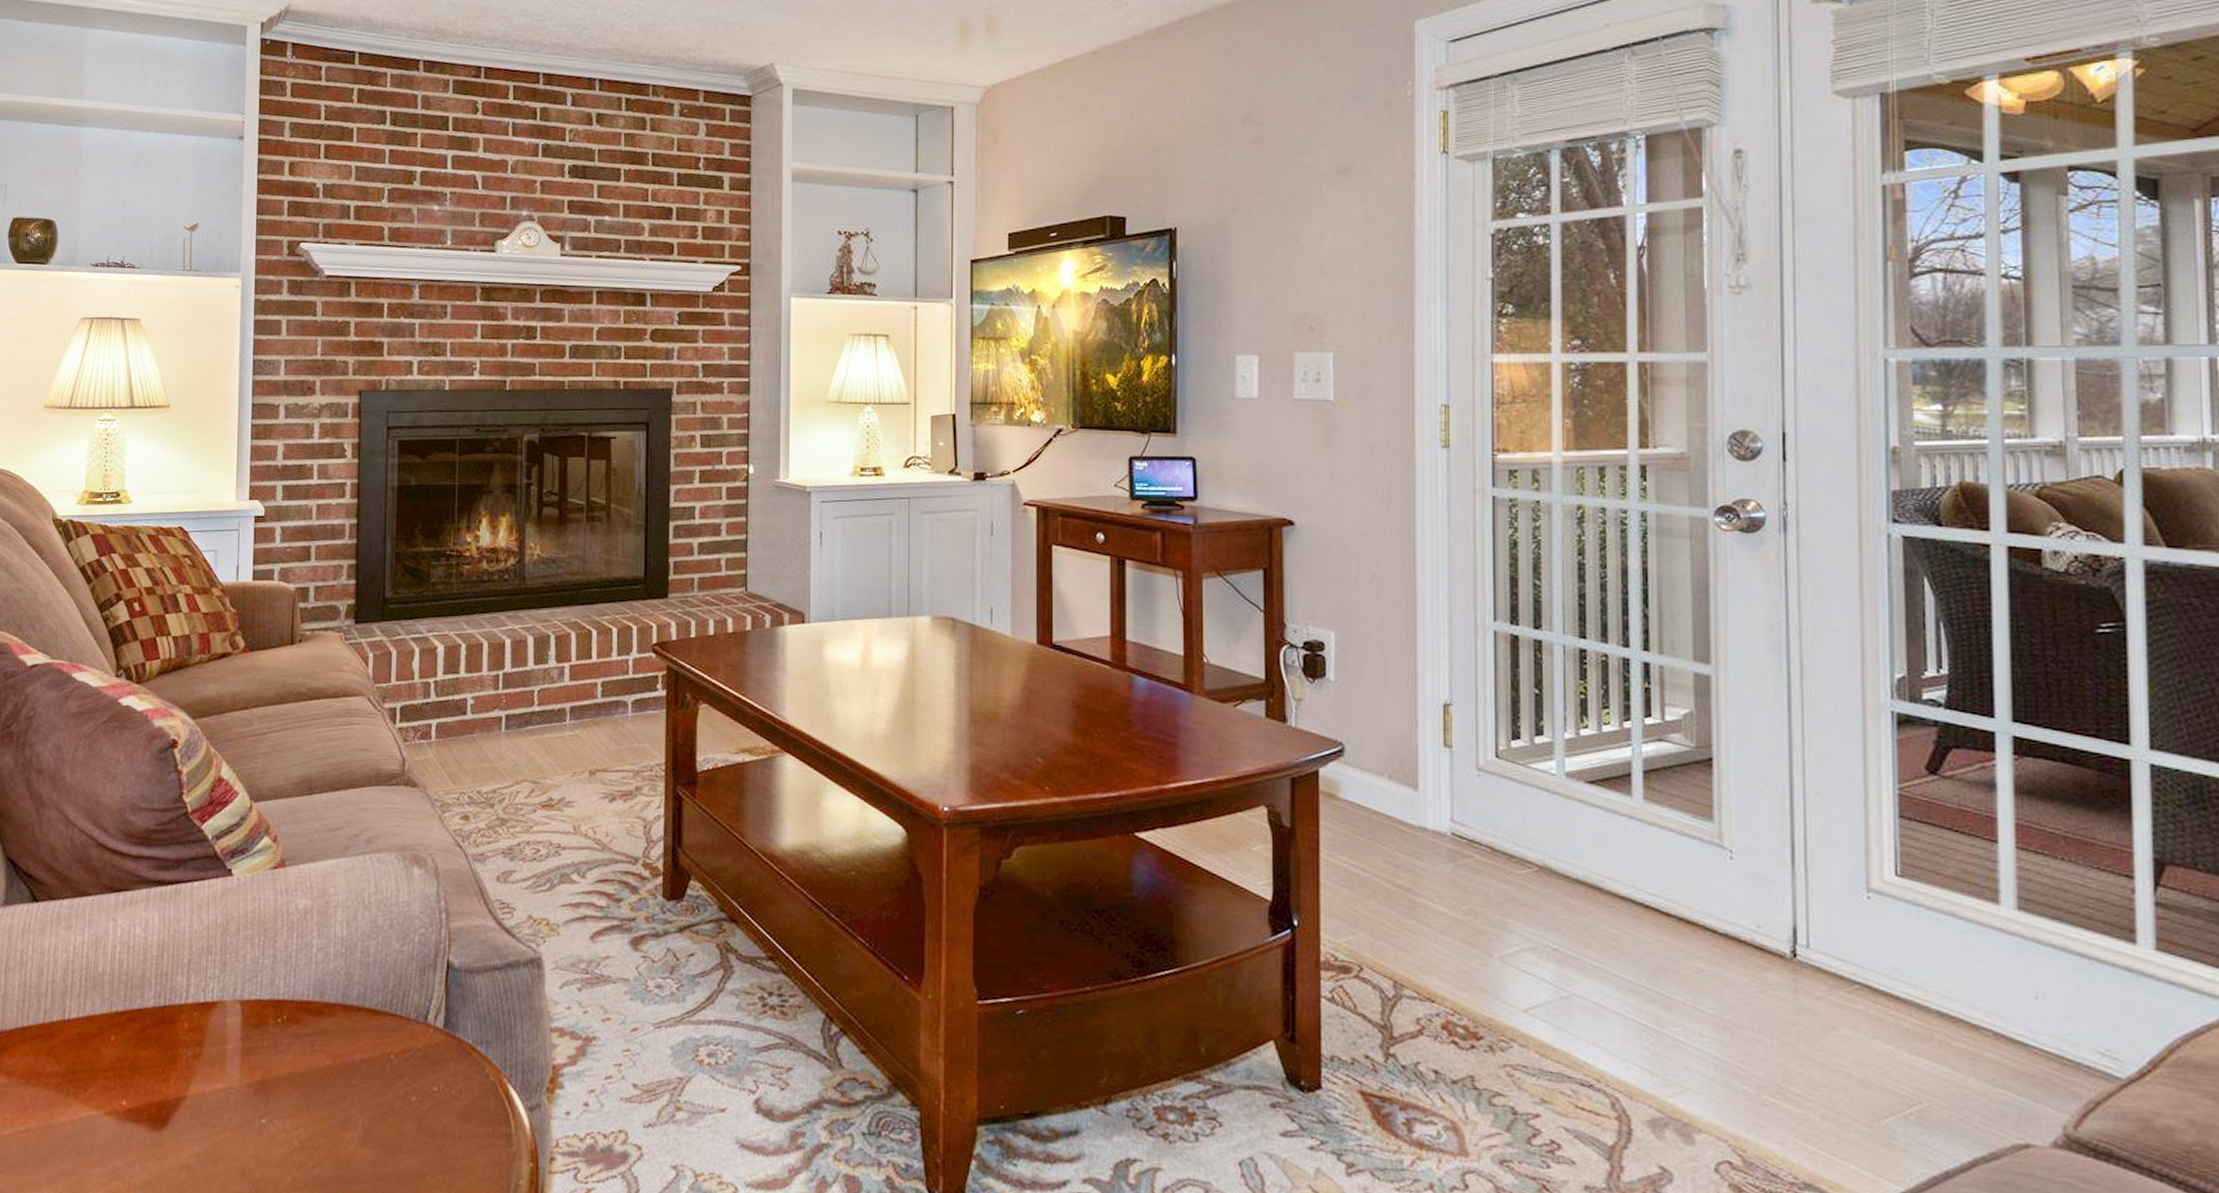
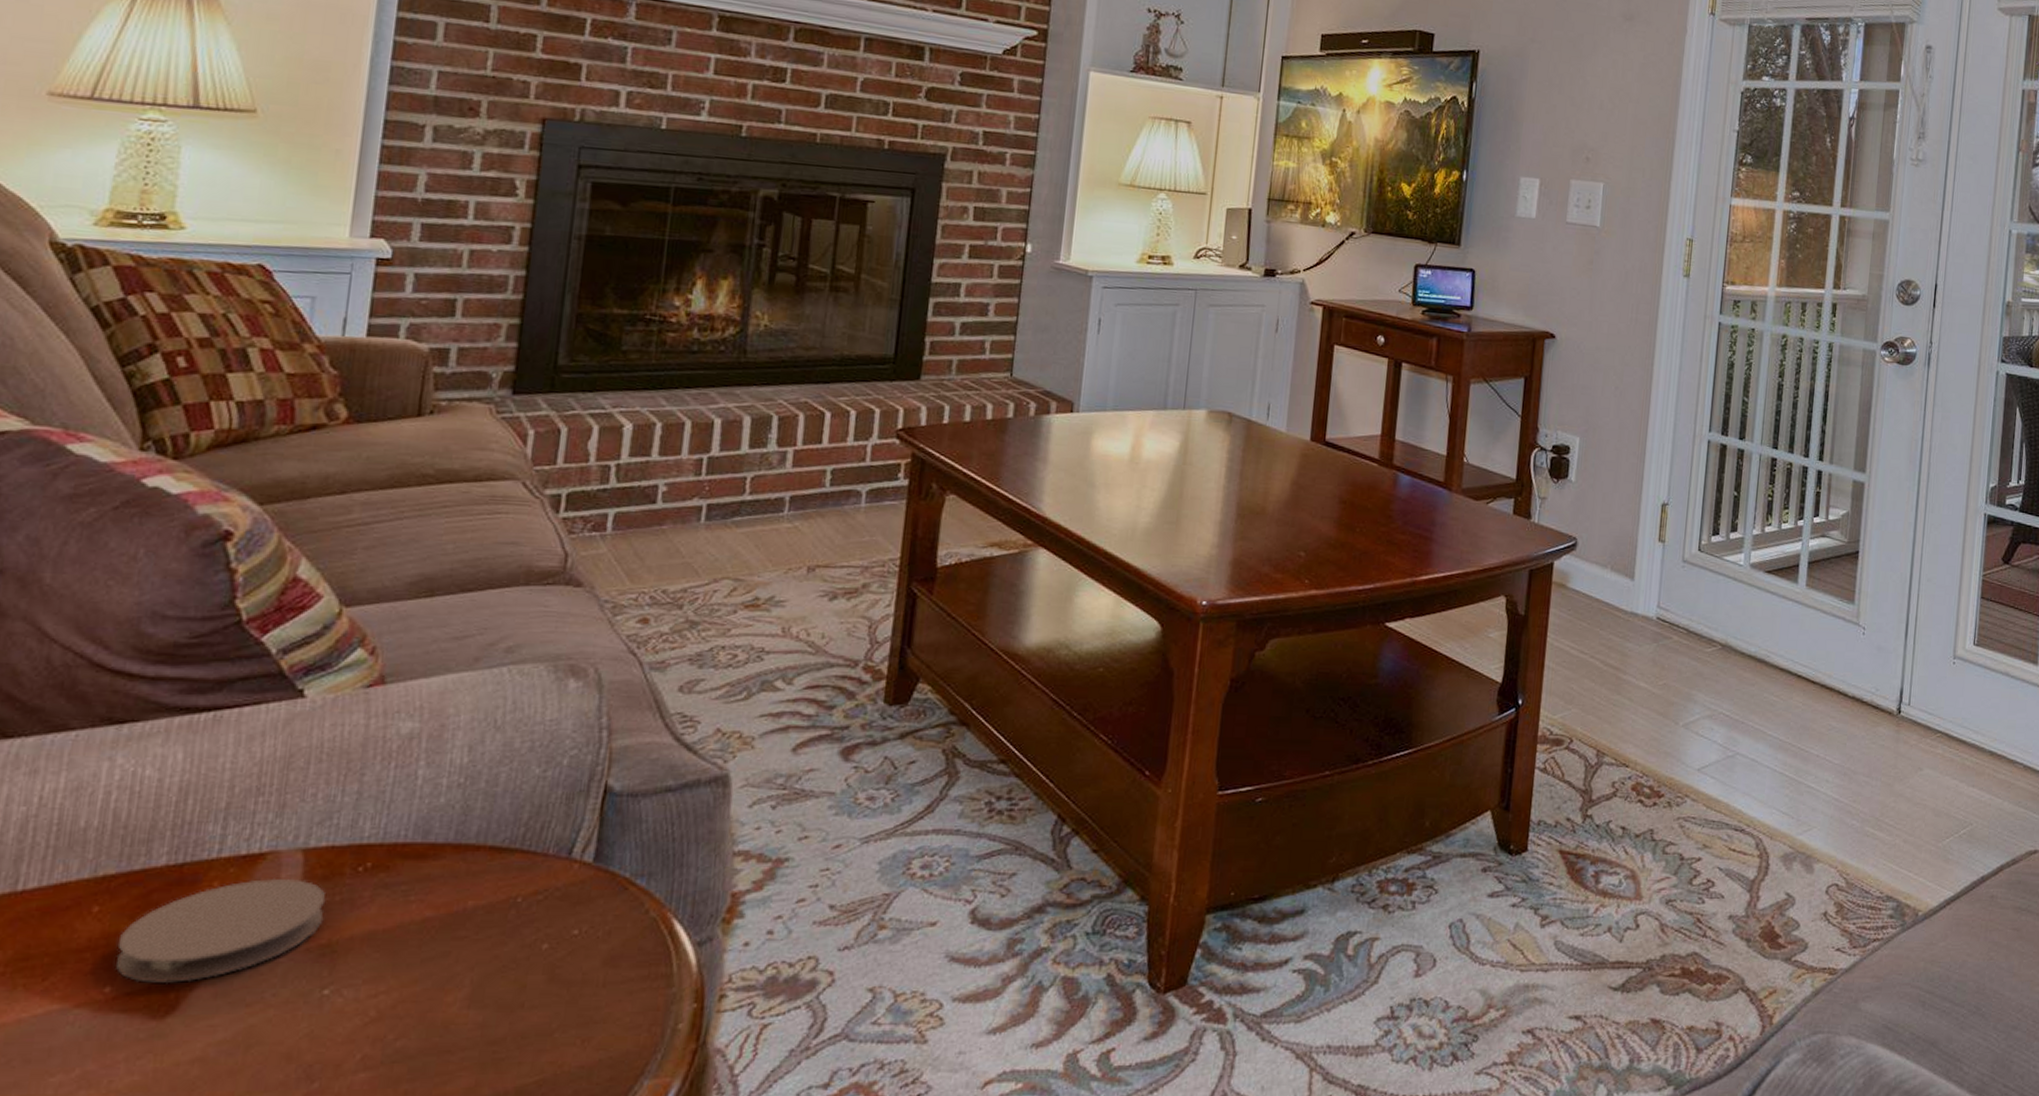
coaster: none [127,1023,258,1103] -> present [115,878,326,984]

